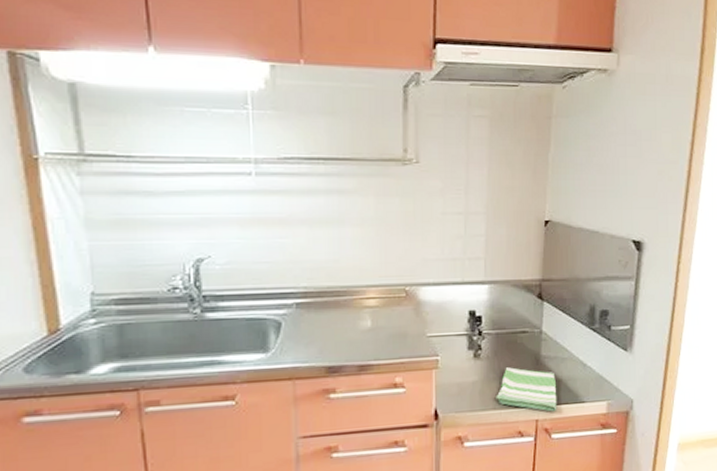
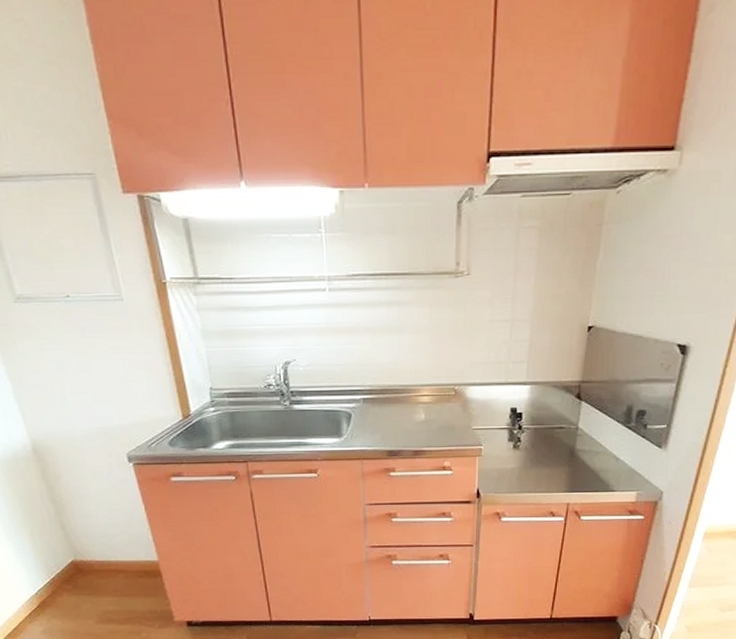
dish towel: present [496,367,557,412] -> none [531,458,589,498]

